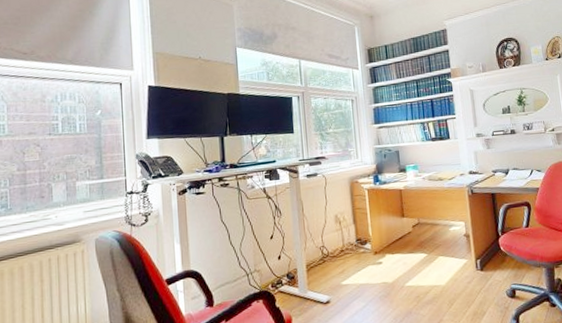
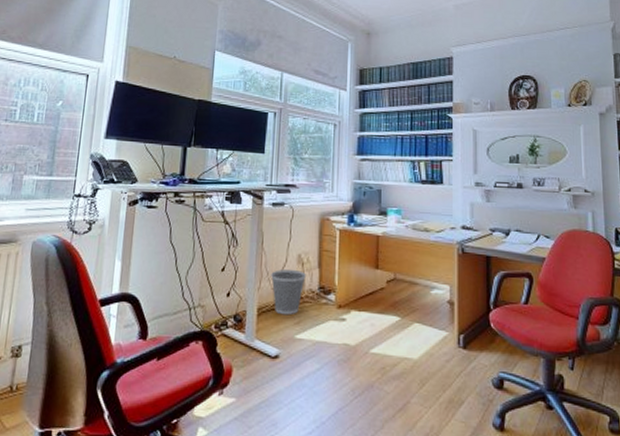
wastebasket: none [314,228,344,268] -> present [271,270,306,315]

